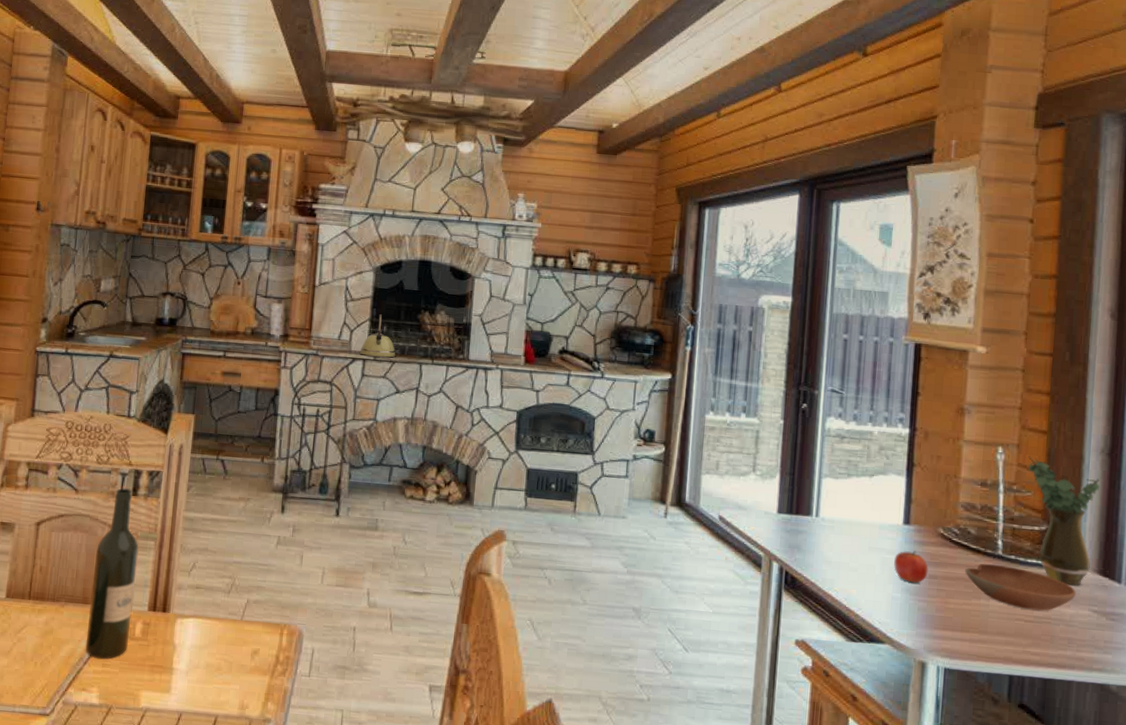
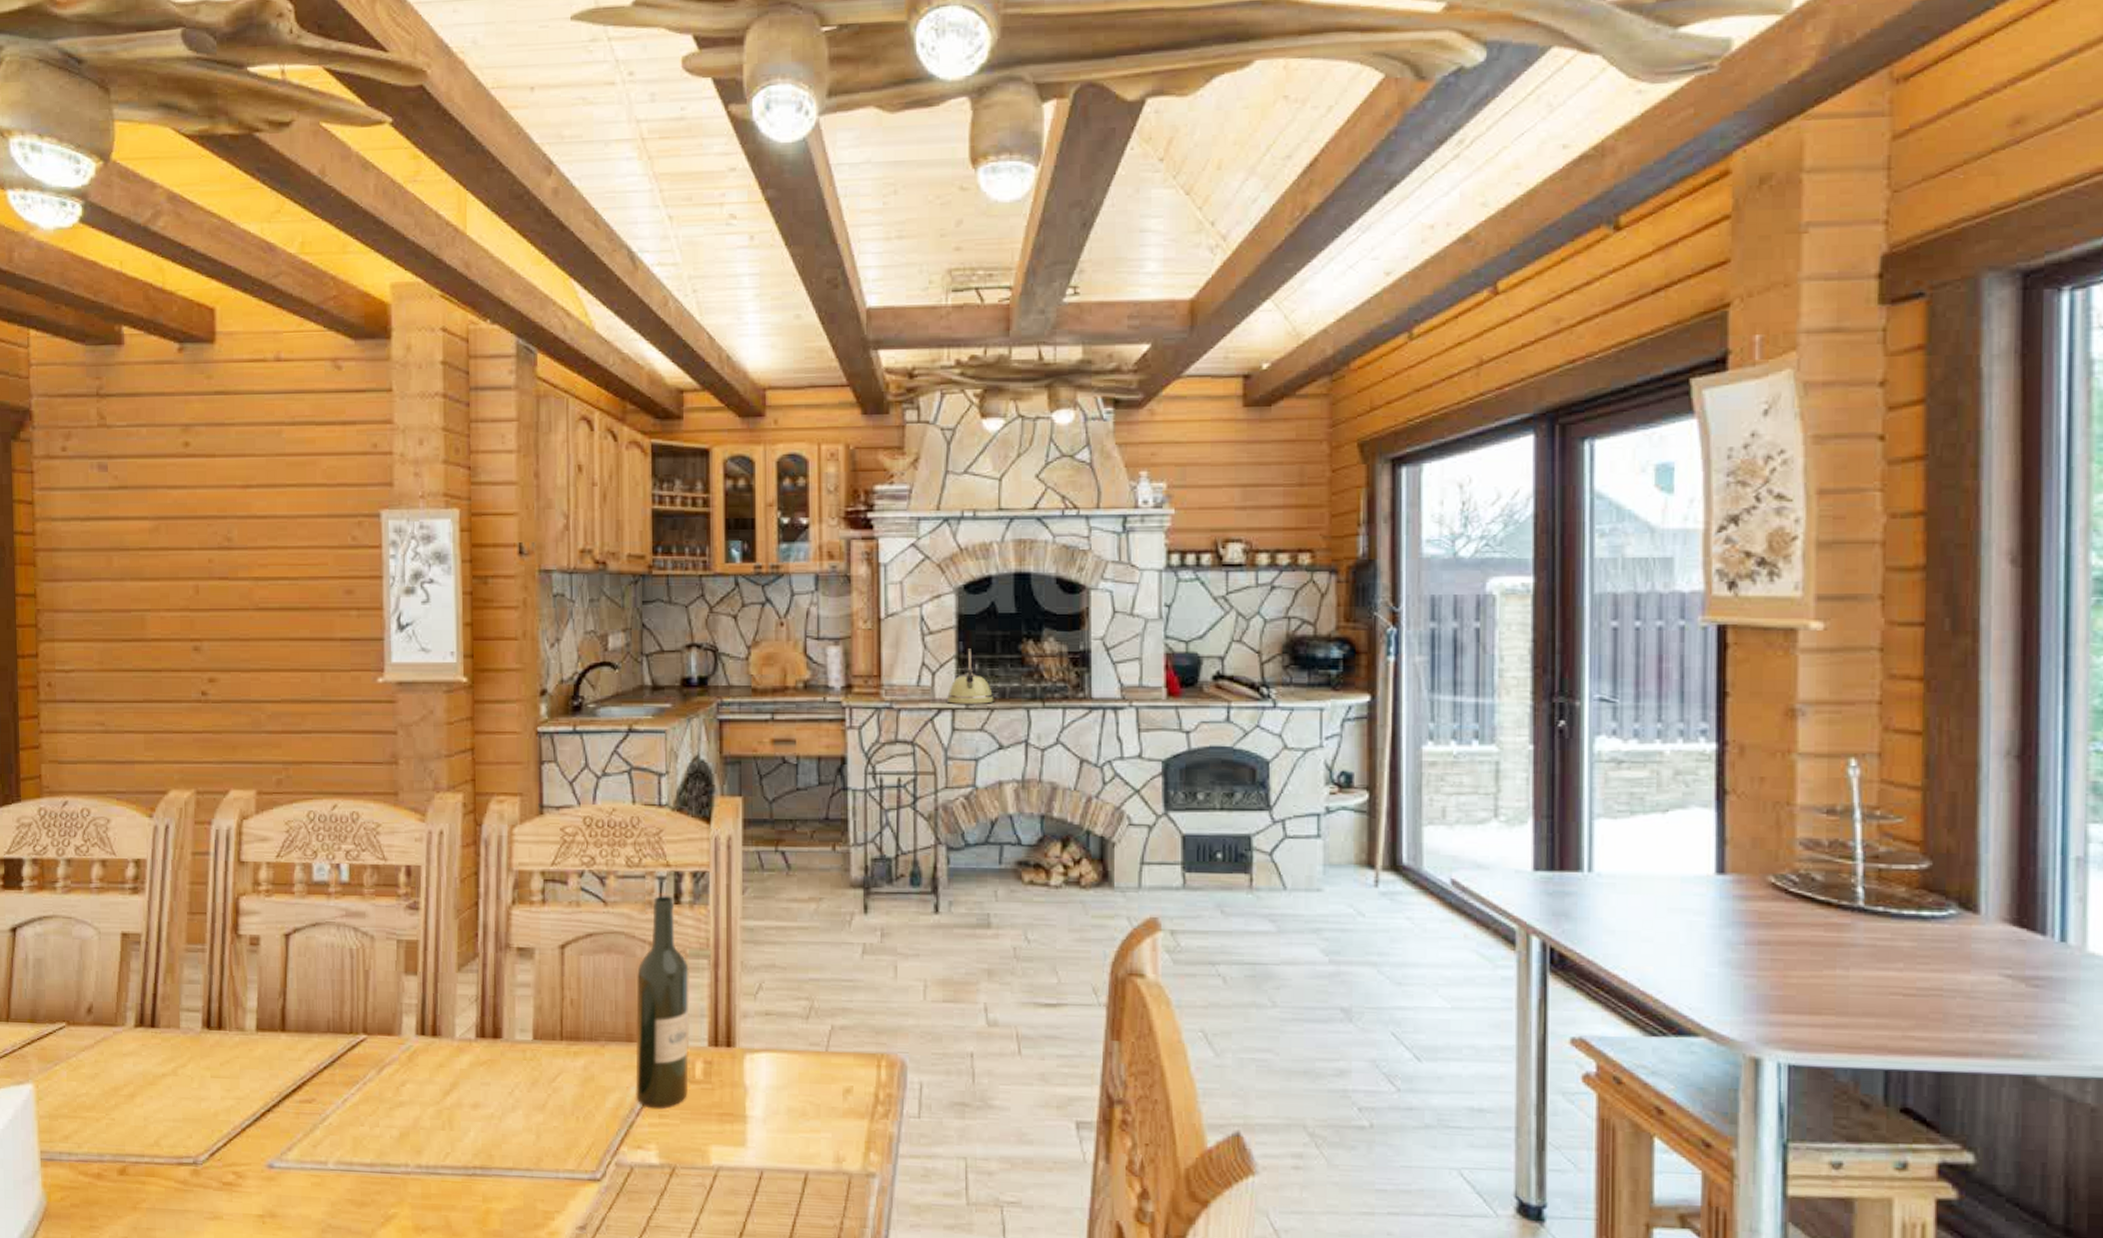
fruit: present [894,551,928,583] -> none [1706,909,1756,953]
bowl: present [965,564,1076,611] -> none [1810,921,1978,980]
vase: present [1028,456,1100,586] -> none [1896,768,2006,943]

